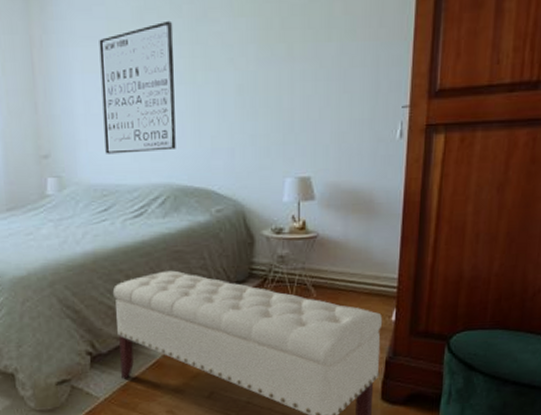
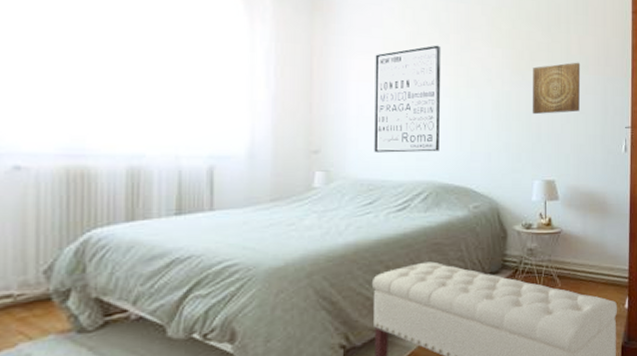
wall art: none [283,26,346,99] -> present [532,62,581,115]

